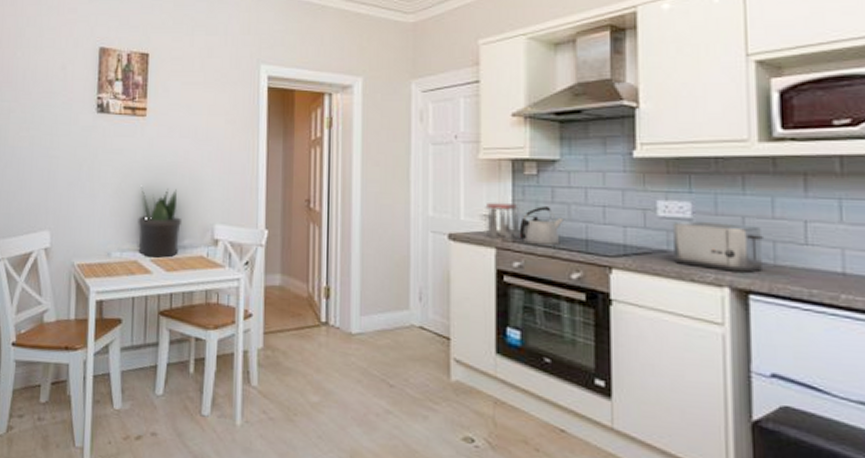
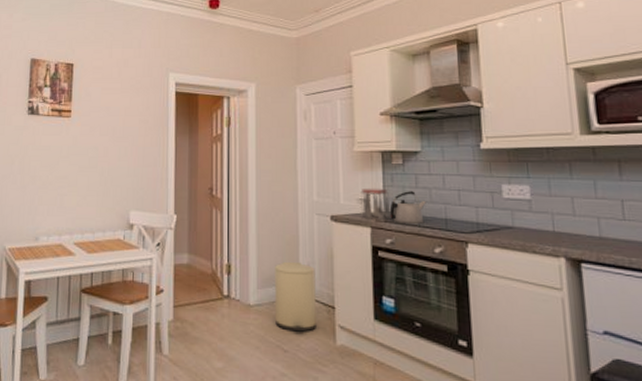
planter: present [138,188,183,259] -> none [63,180,102,242]
pedal bin: none [380,286,428,366] -> present [275,262,316,332]
toaster: present [672,220,765,274] -> none [515,201,591,246]

